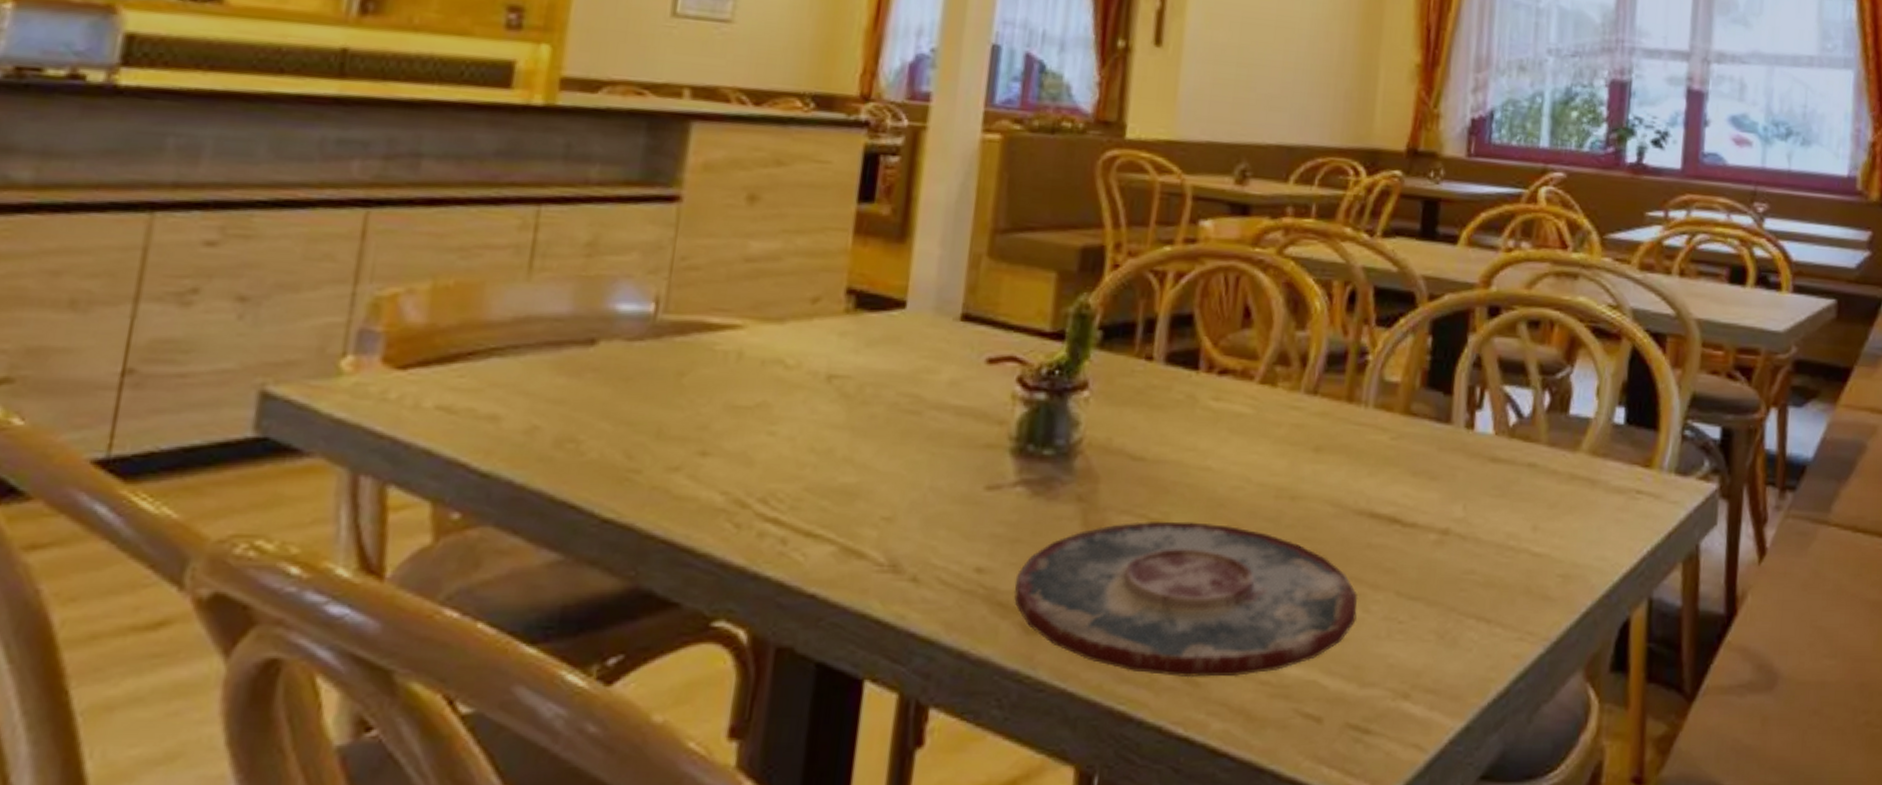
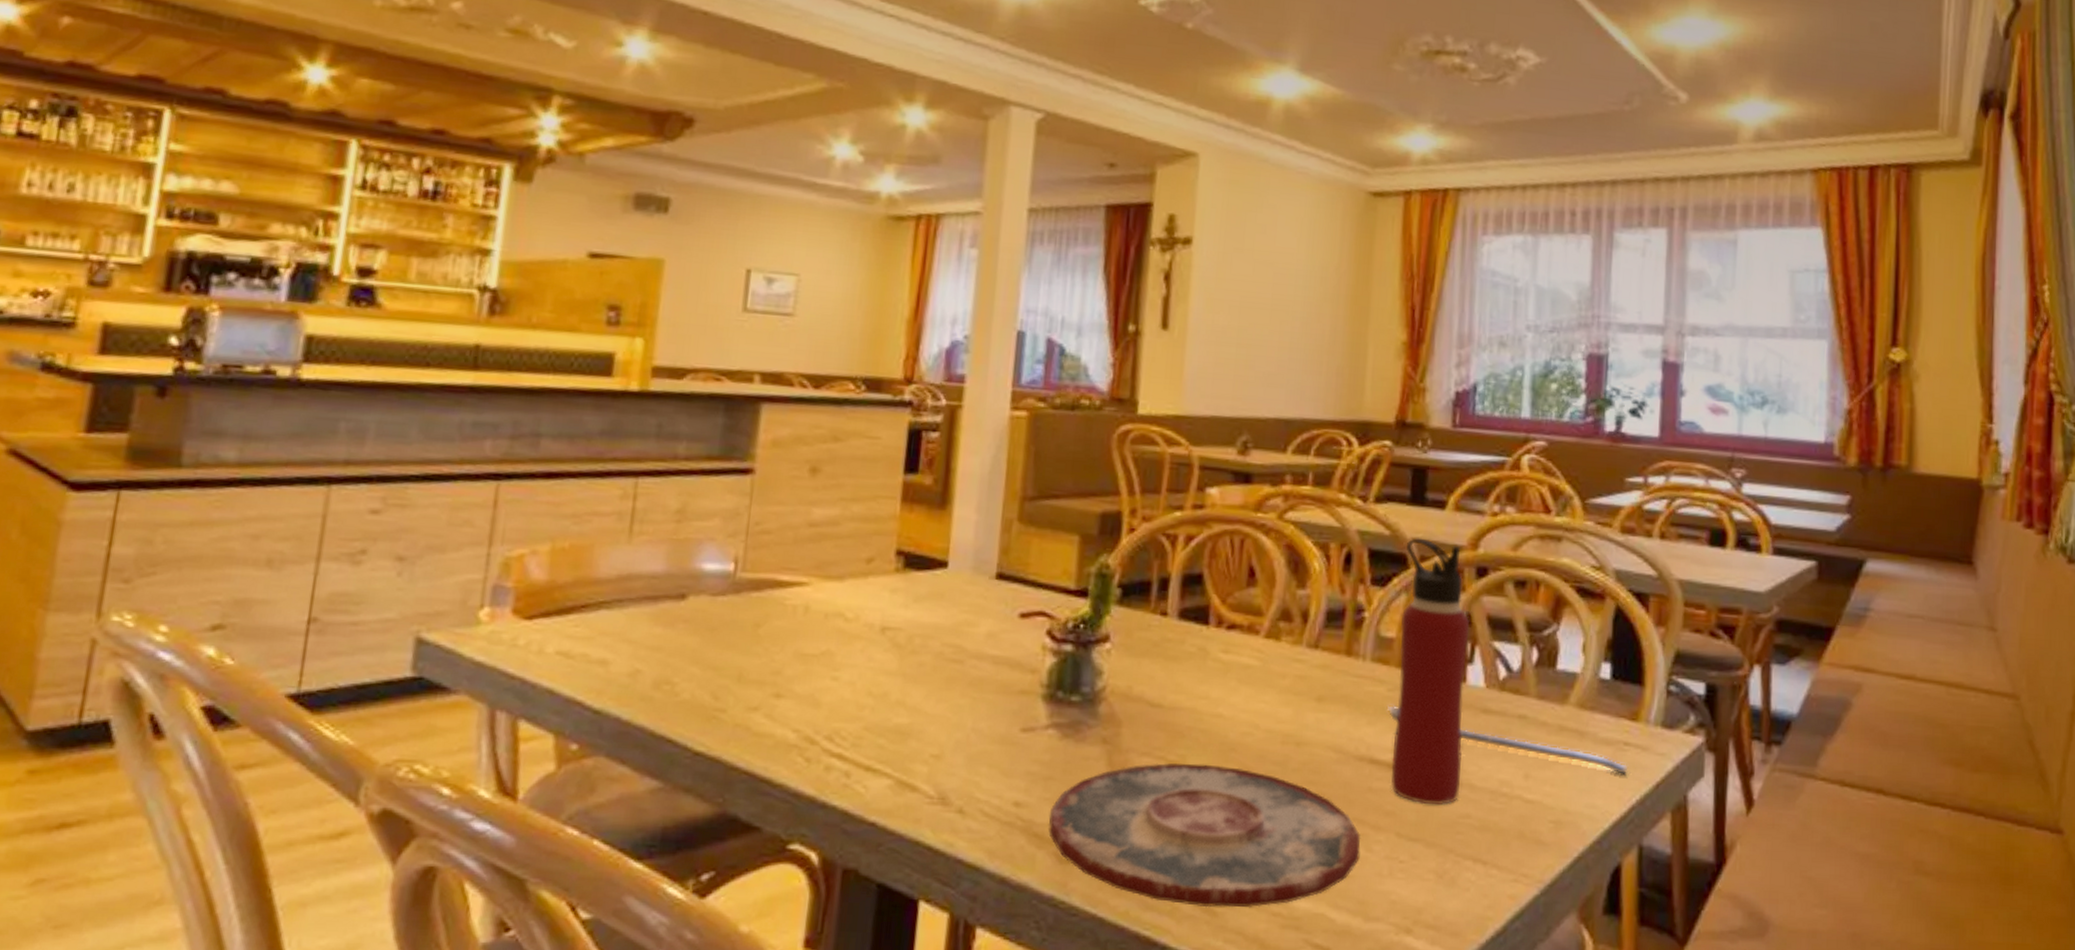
spoon: none [1389,455,1640,526] -> present [1386,705,1629,776]
water bottle: none [1391,275,1480,561] -> present [1390,538,1470,805]

